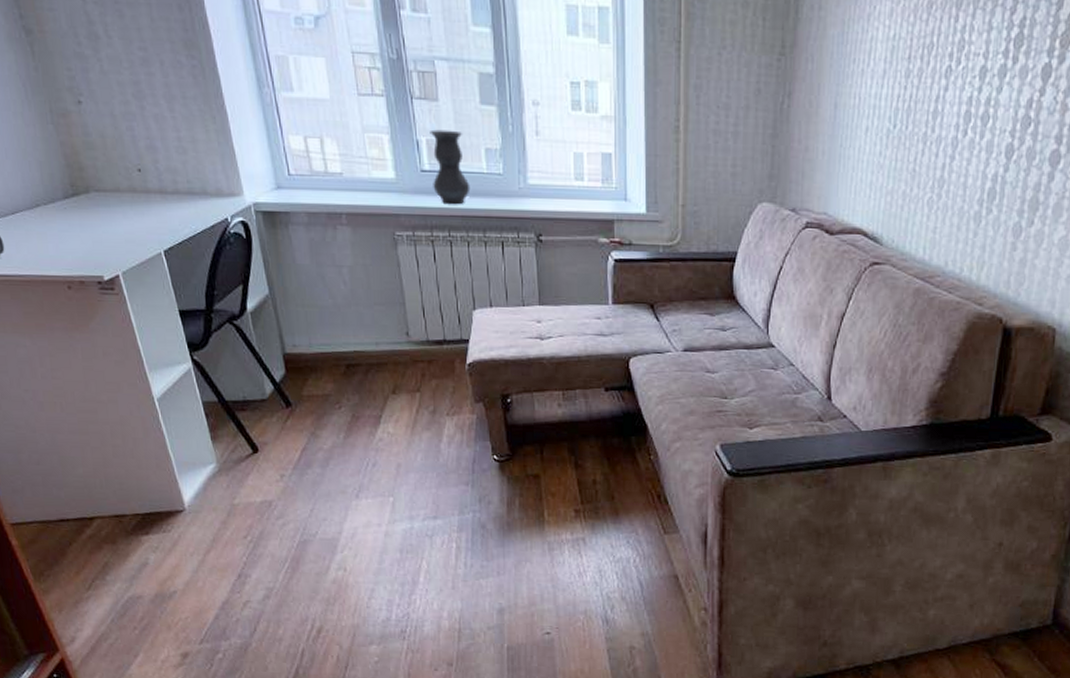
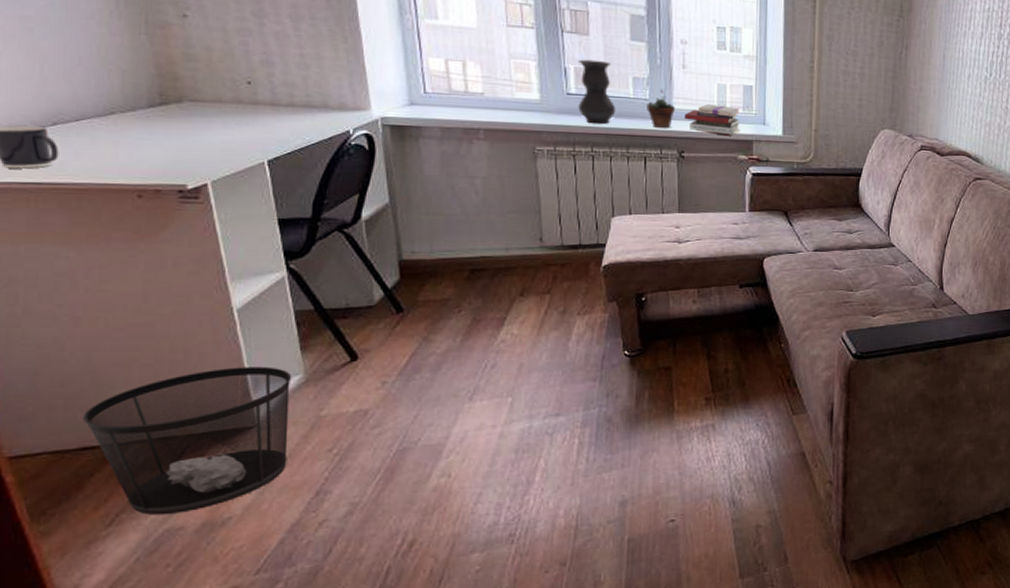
waste bin: none [56,453,213,584] -> present [82,366,292,516]
succulent plant: none [501,161,530,209] -> present [646,89,675,129]
books: none [540,178,600,215] -> present [684,104,740,136]

